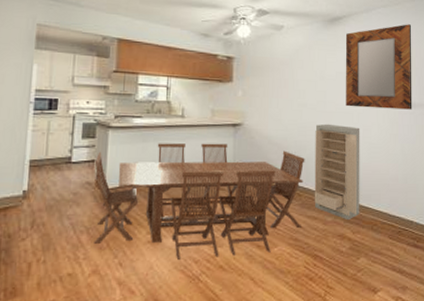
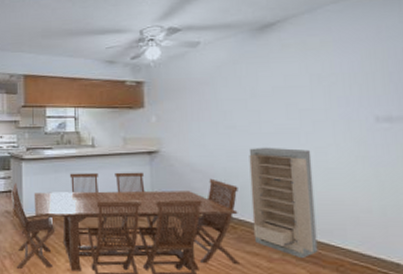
home mirror: present [345,24,412,110] -> none [281,19,388,126]

